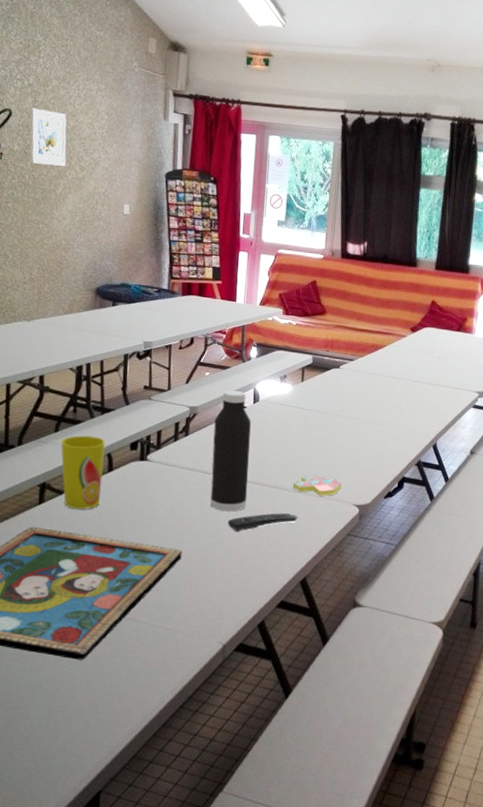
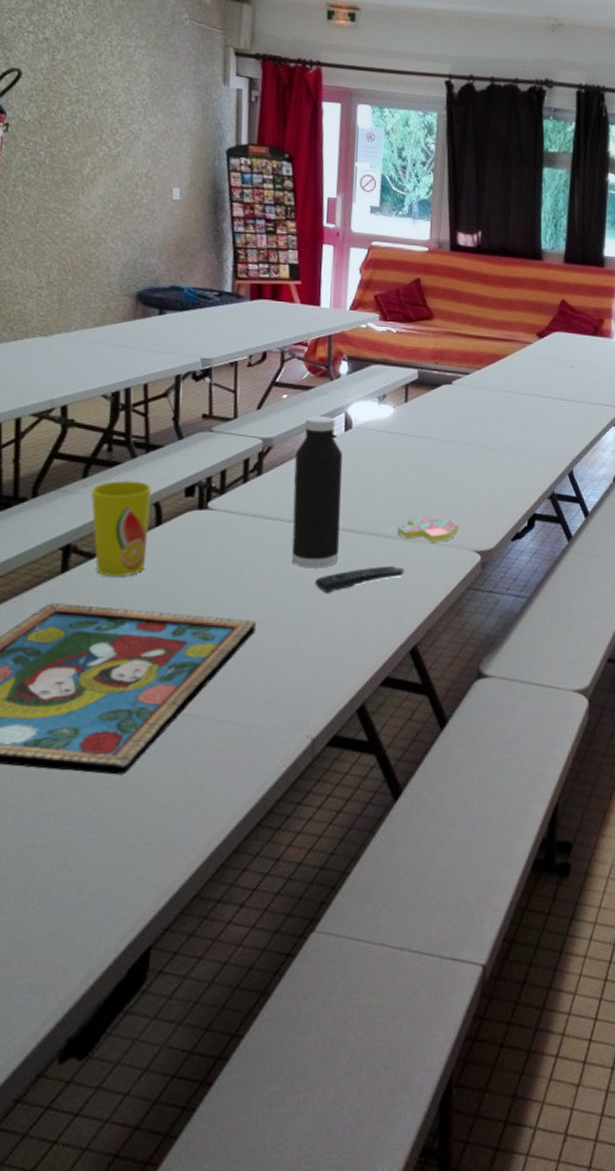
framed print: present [29,107,67,167] -> none [45,67,96,142]

